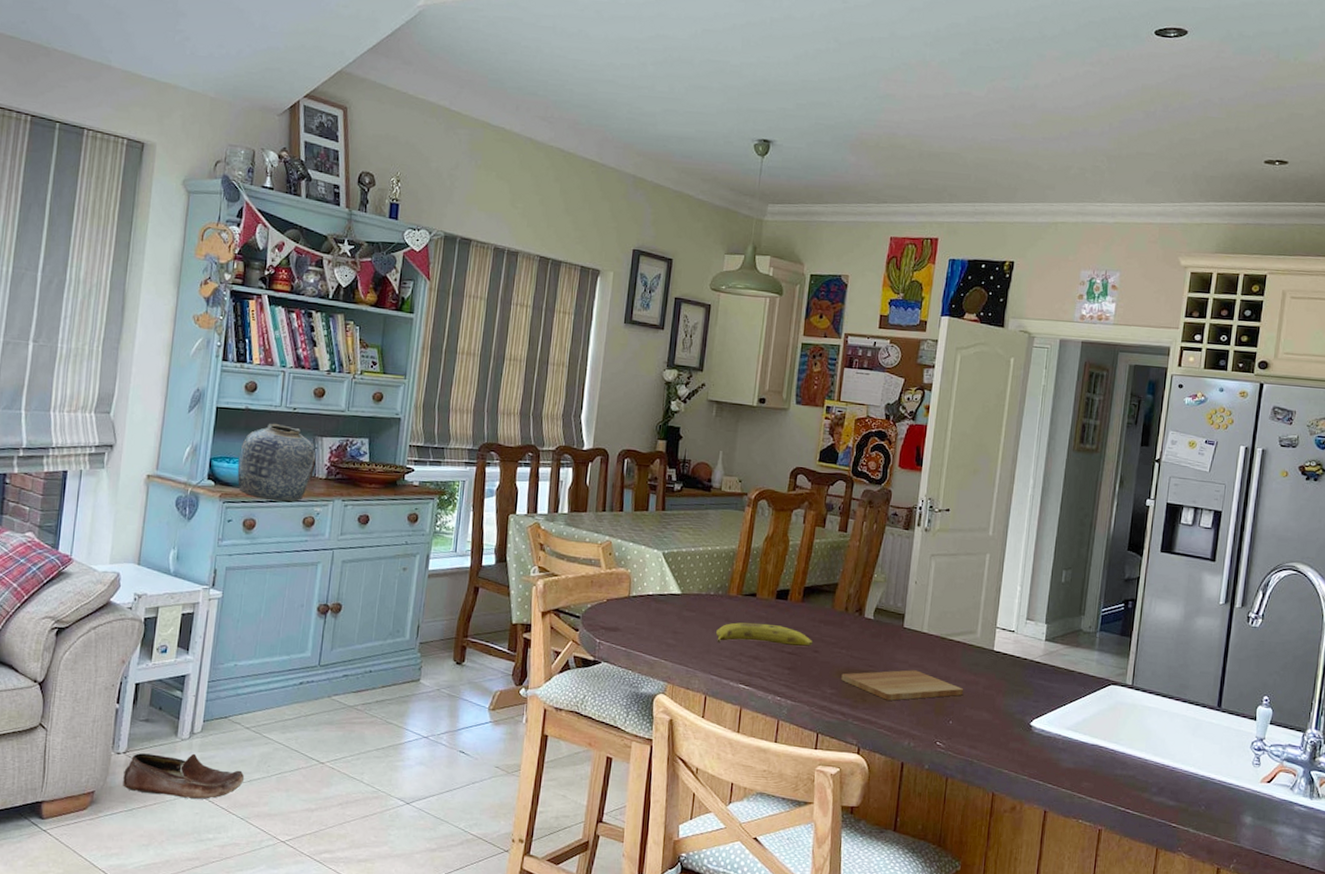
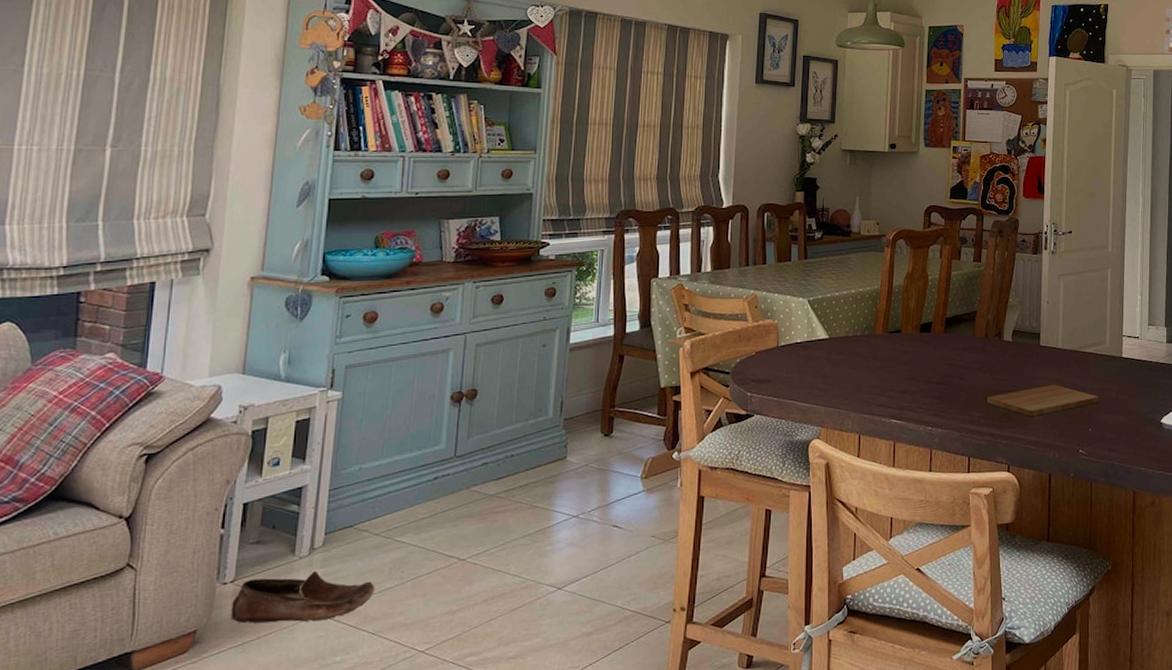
decorative jar: present [237,423,317,502] -> none [355,210,443,290]
fruit: present [715,622,813,647] -> none [864,357,958,381]

